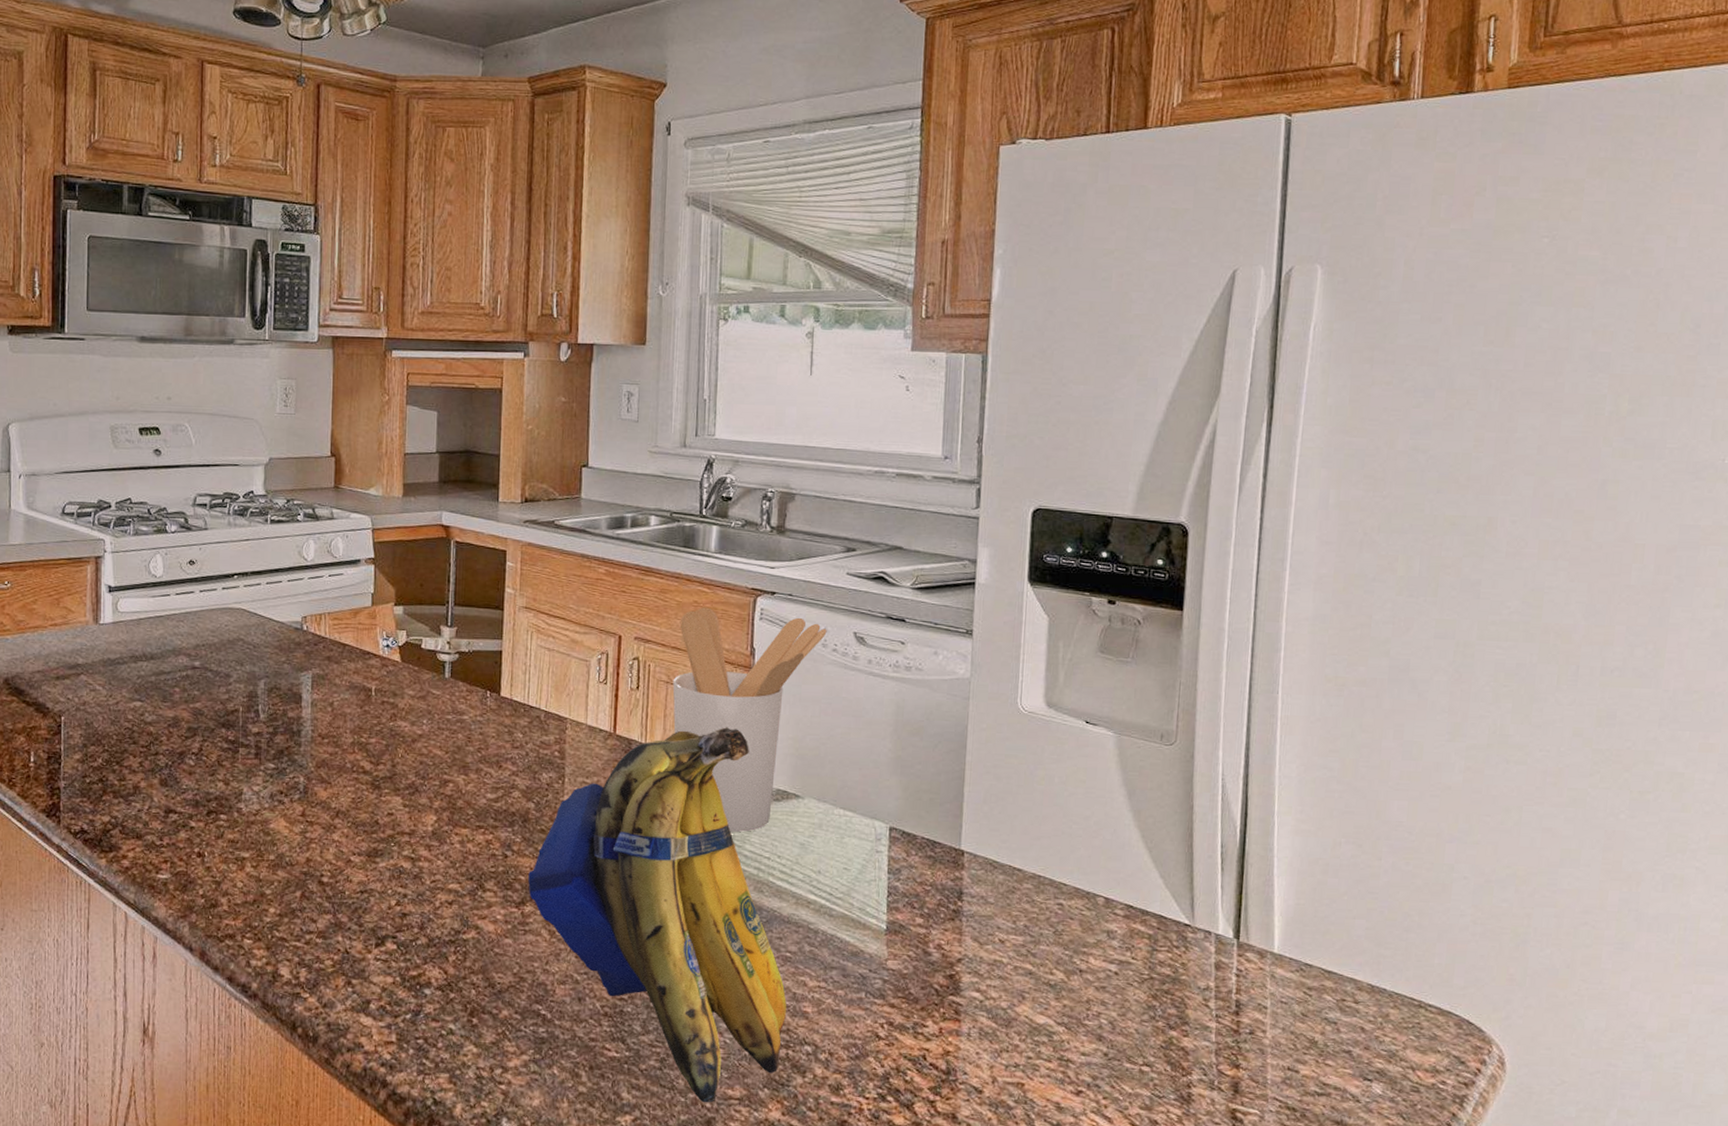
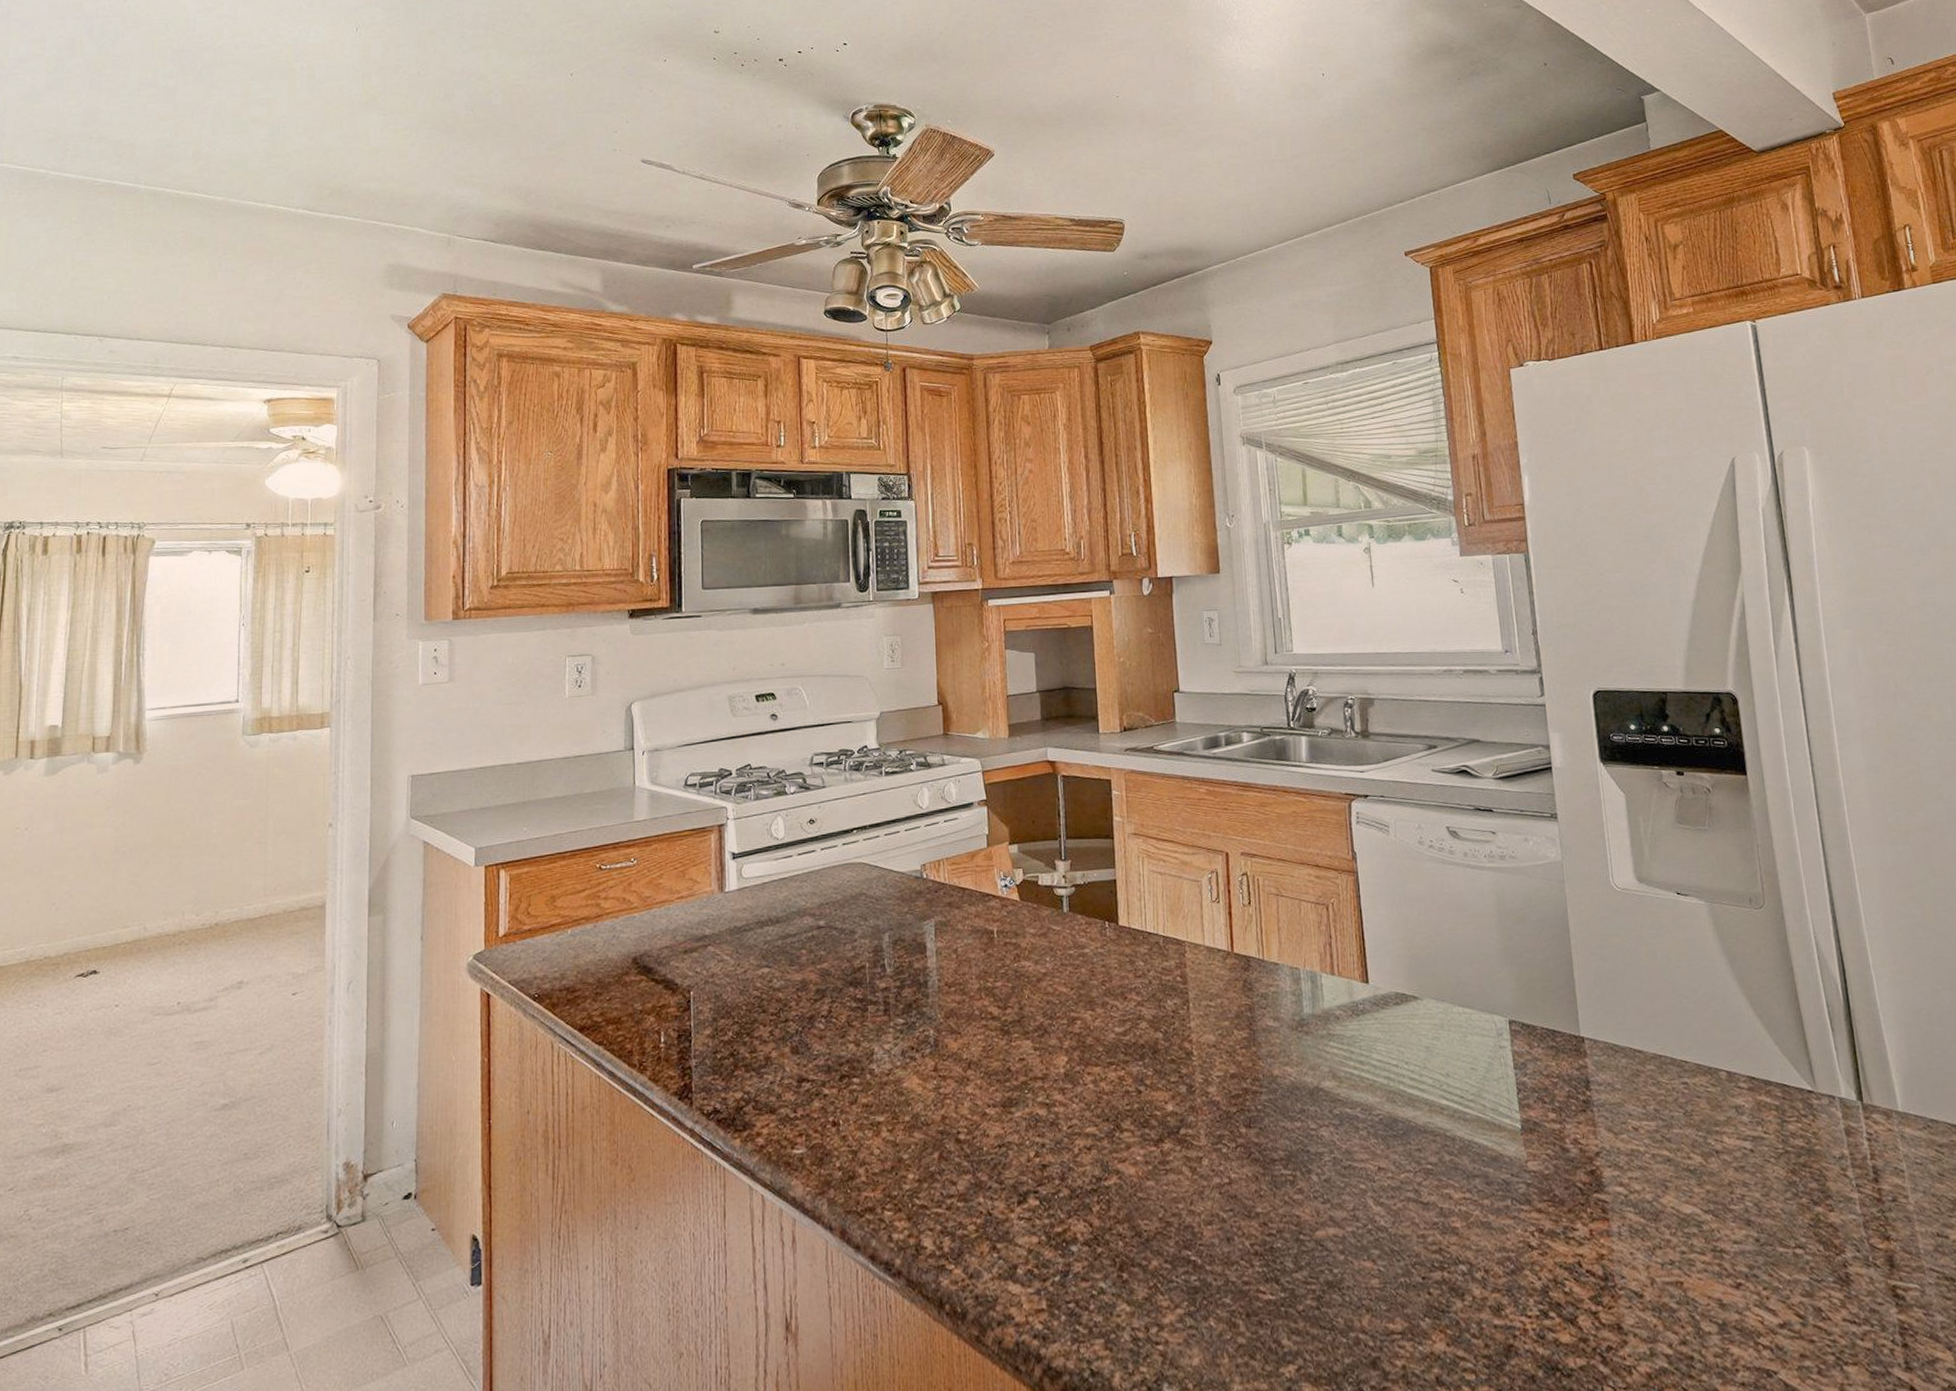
banana: present [528,727,790,1103] -> none [1164,934,1446,1342]
utensil holder: present [672,607,827,833] -> none [1282,816,1421,1043]

